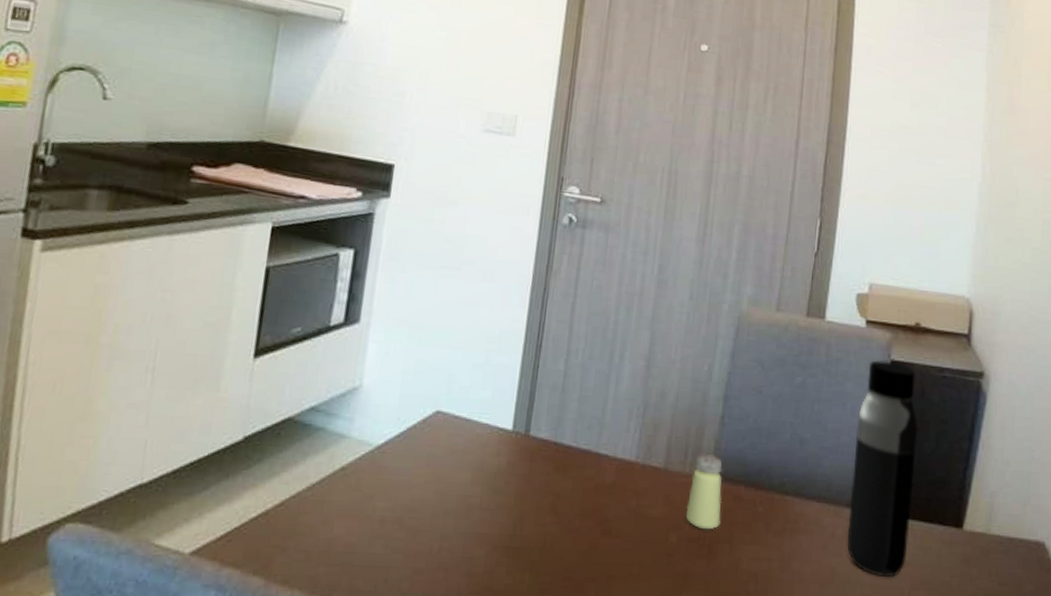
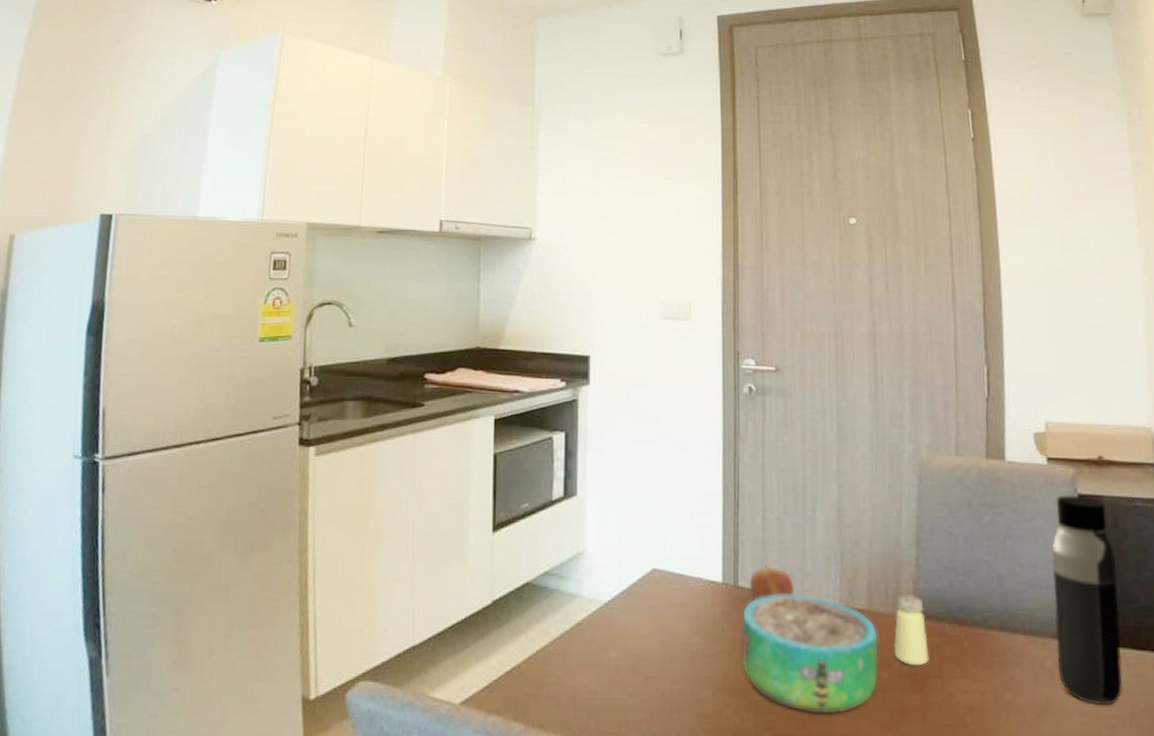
decorative bowl: none [522,447,671,578] -> present [741,593,879,714]
apple: none [541,415,591,453] -> present [749,566,795,601]

